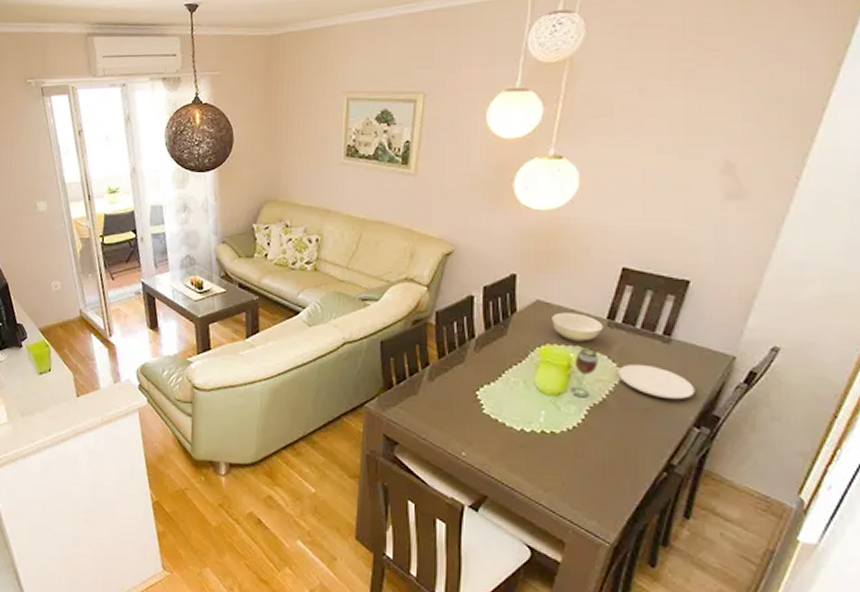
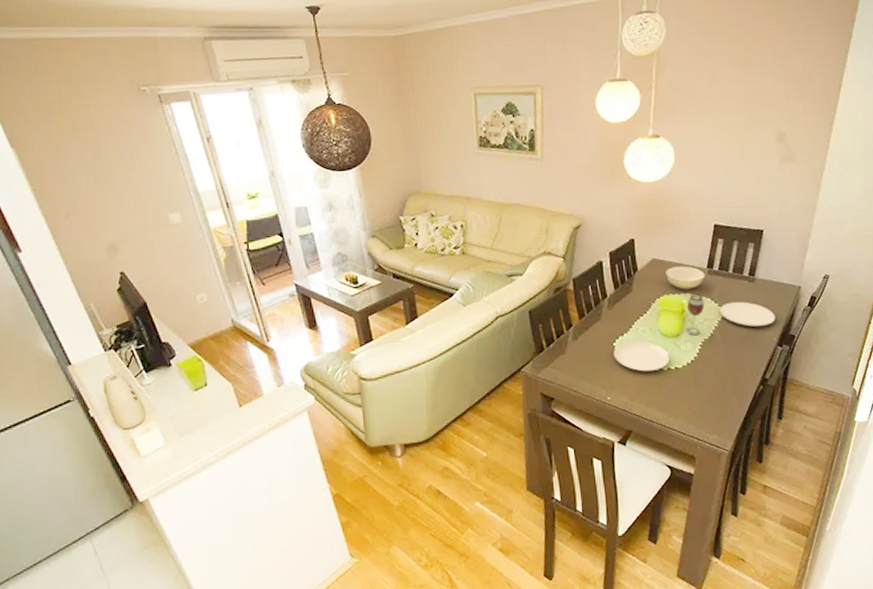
plate: none [475,391,545,432] -> present [613,340,670,372]

